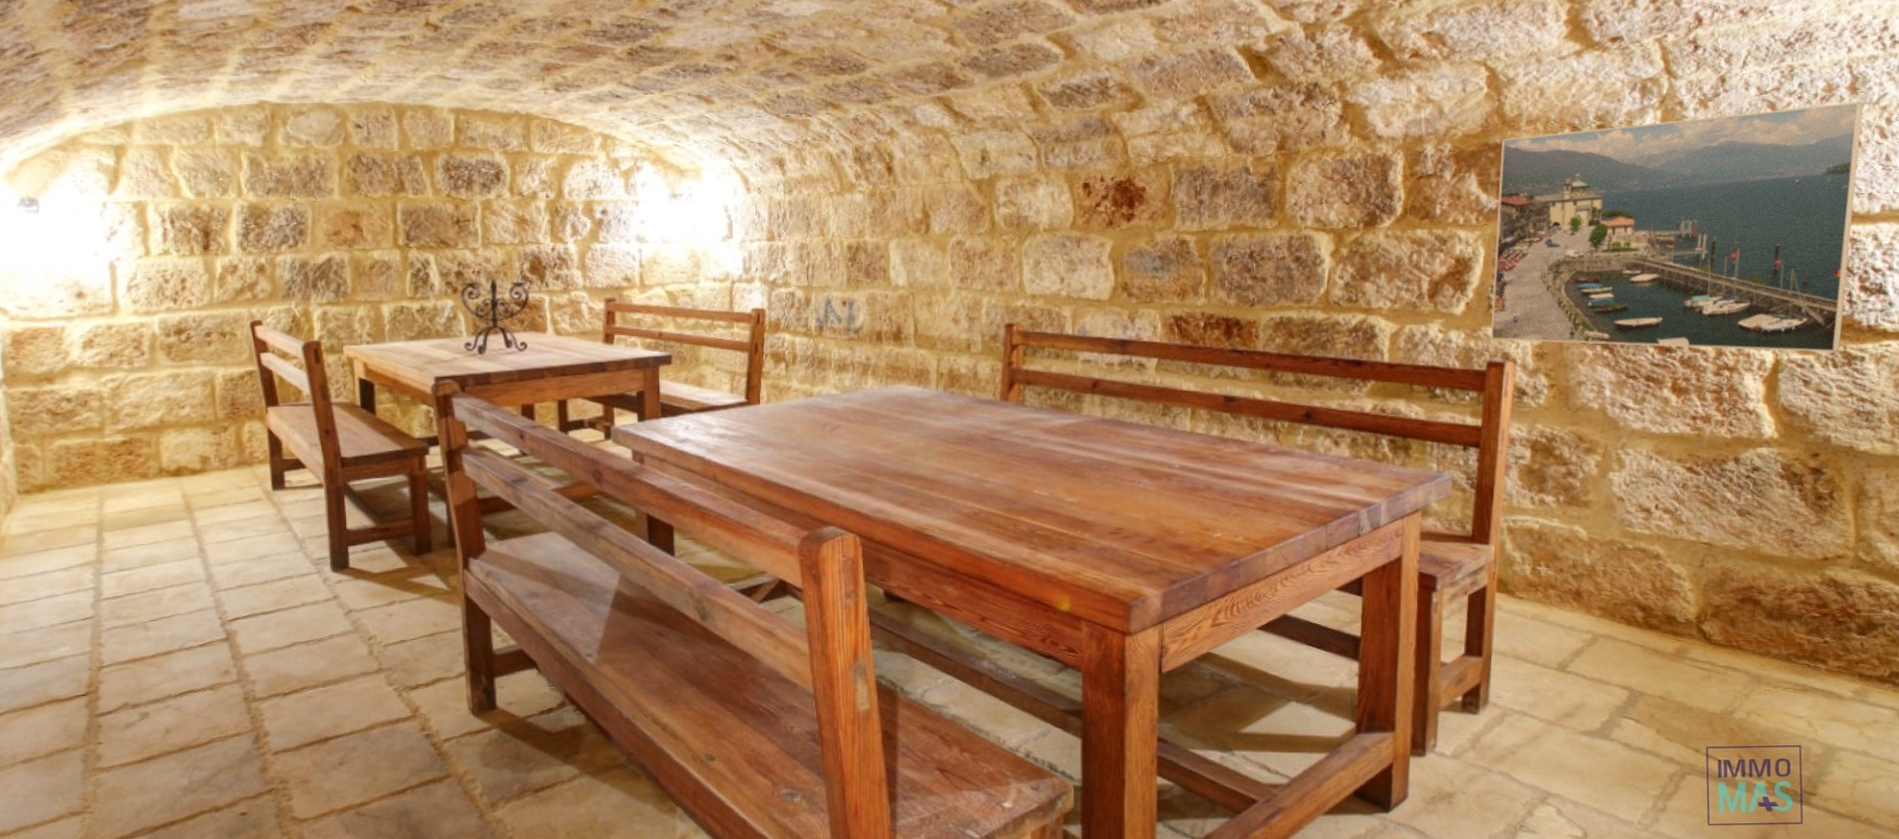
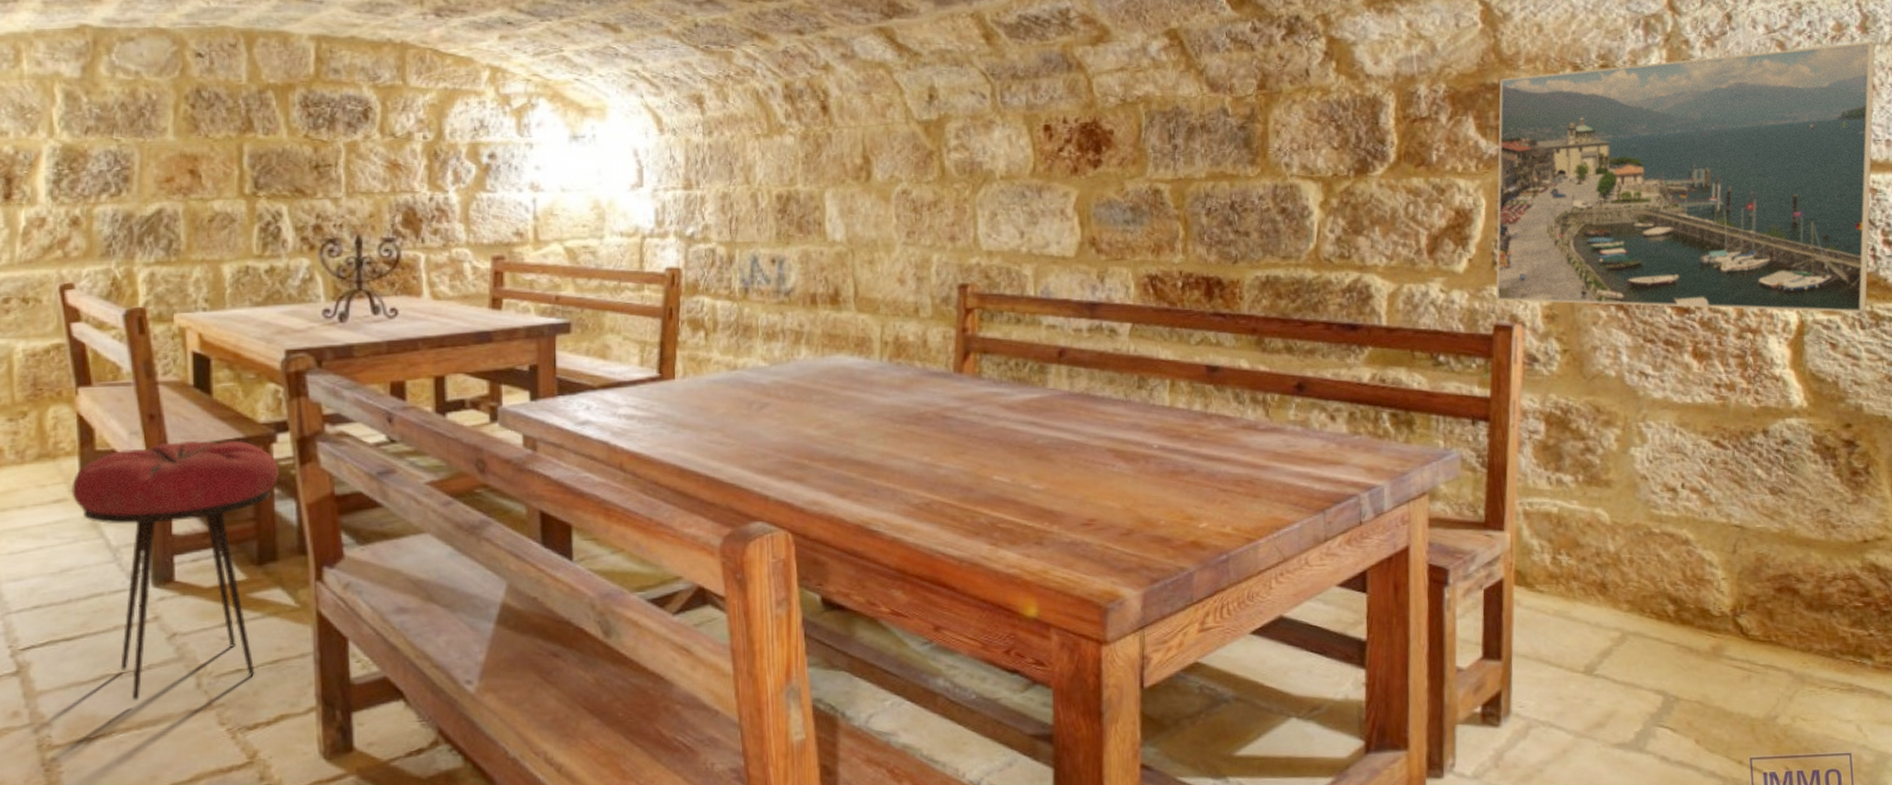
stool: none [265,451,432,664] -> present [72,440,279,701]

